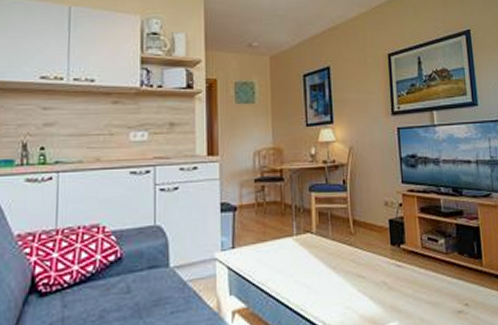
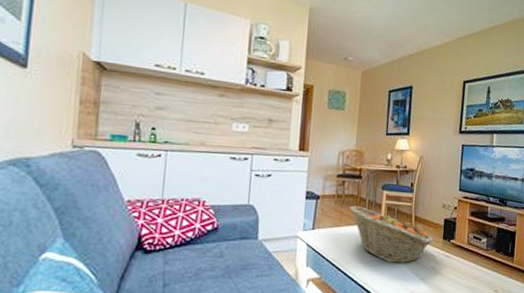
fruit basket: none [274,213,379,282] -> present [350,205,434,264]

